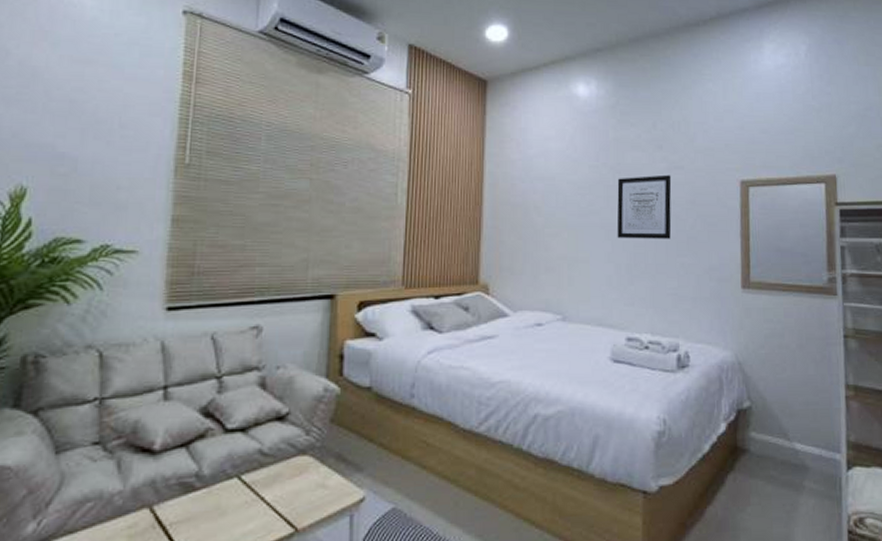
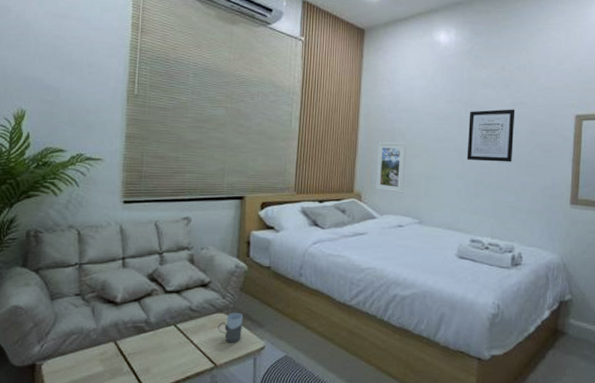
mug: none [299,453,335,497] -> present [217,313,243,343]
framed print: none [506,219,543,283] -> present [375,142,407,193]

